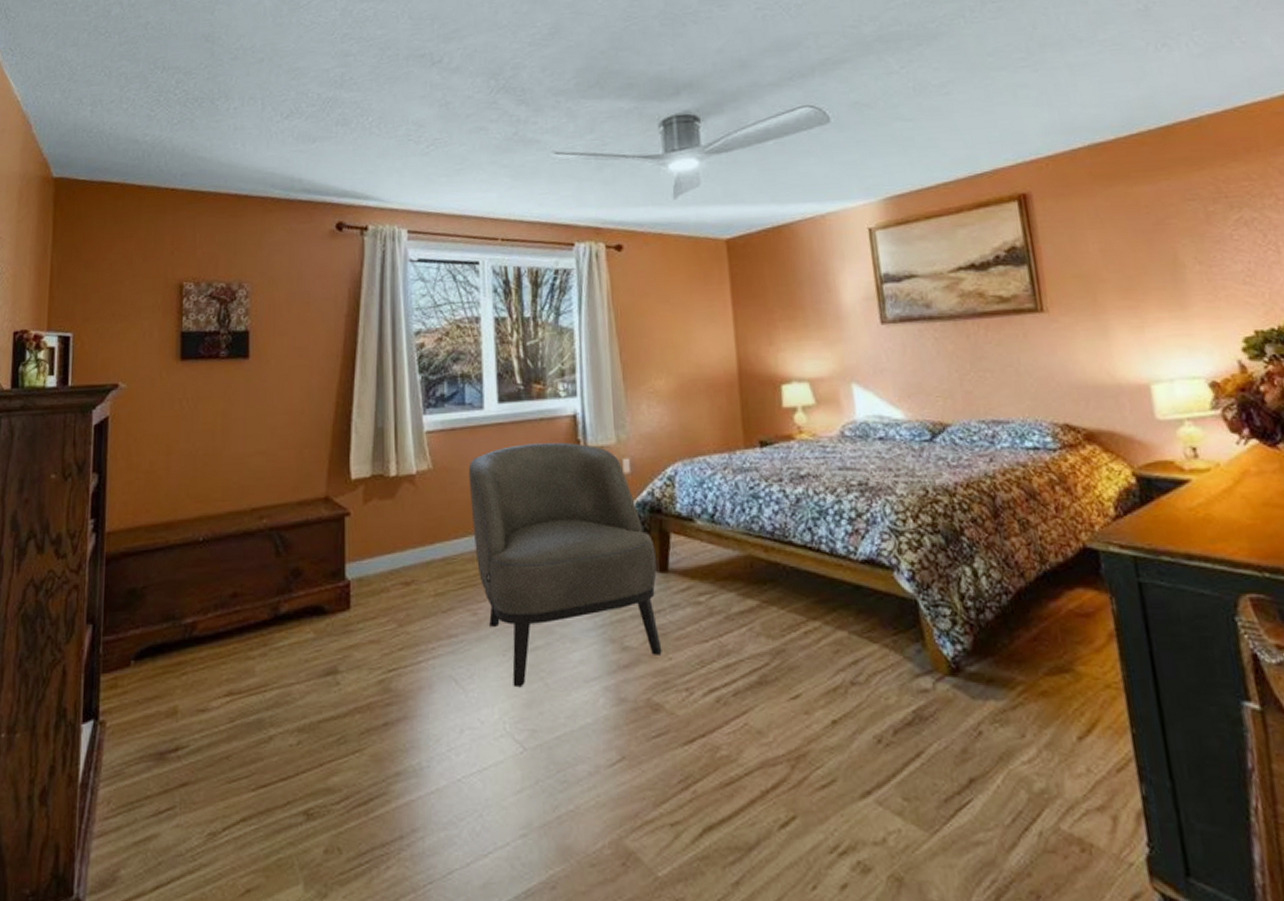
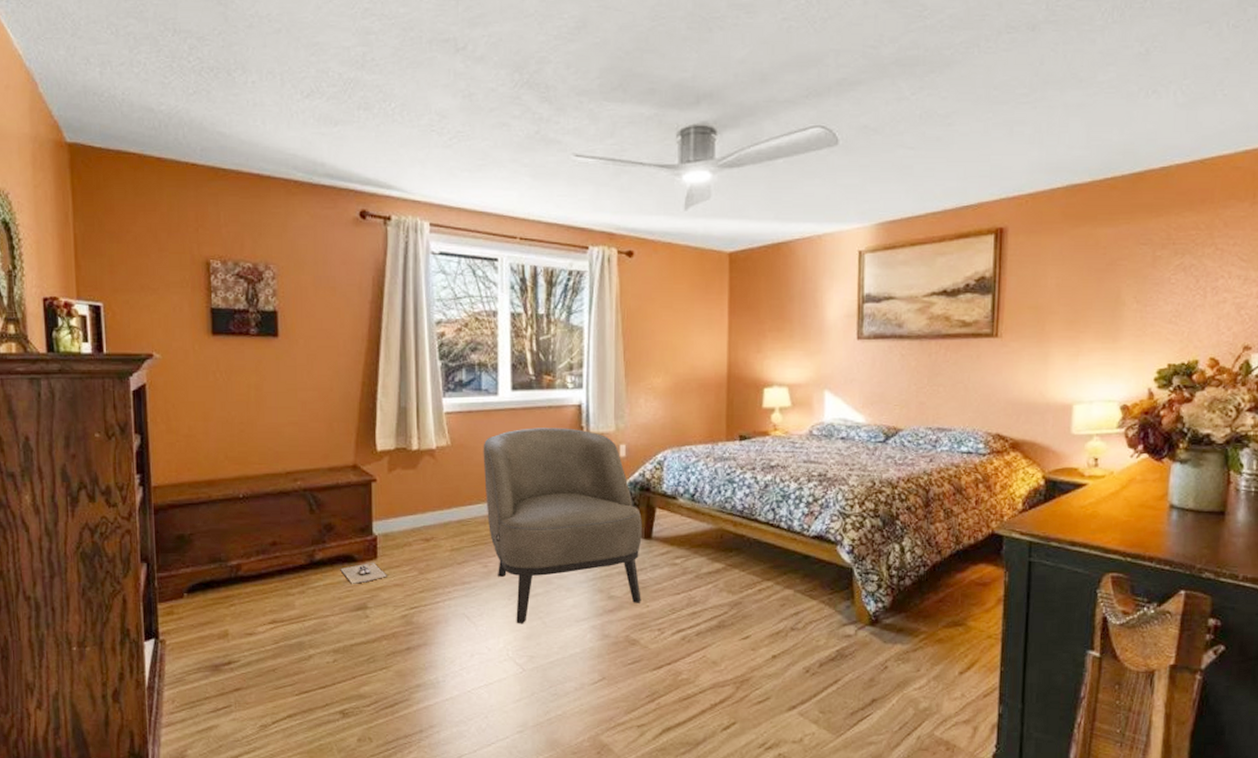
shoes: none [308,615,361,642] -> present [340,563,387,584]

